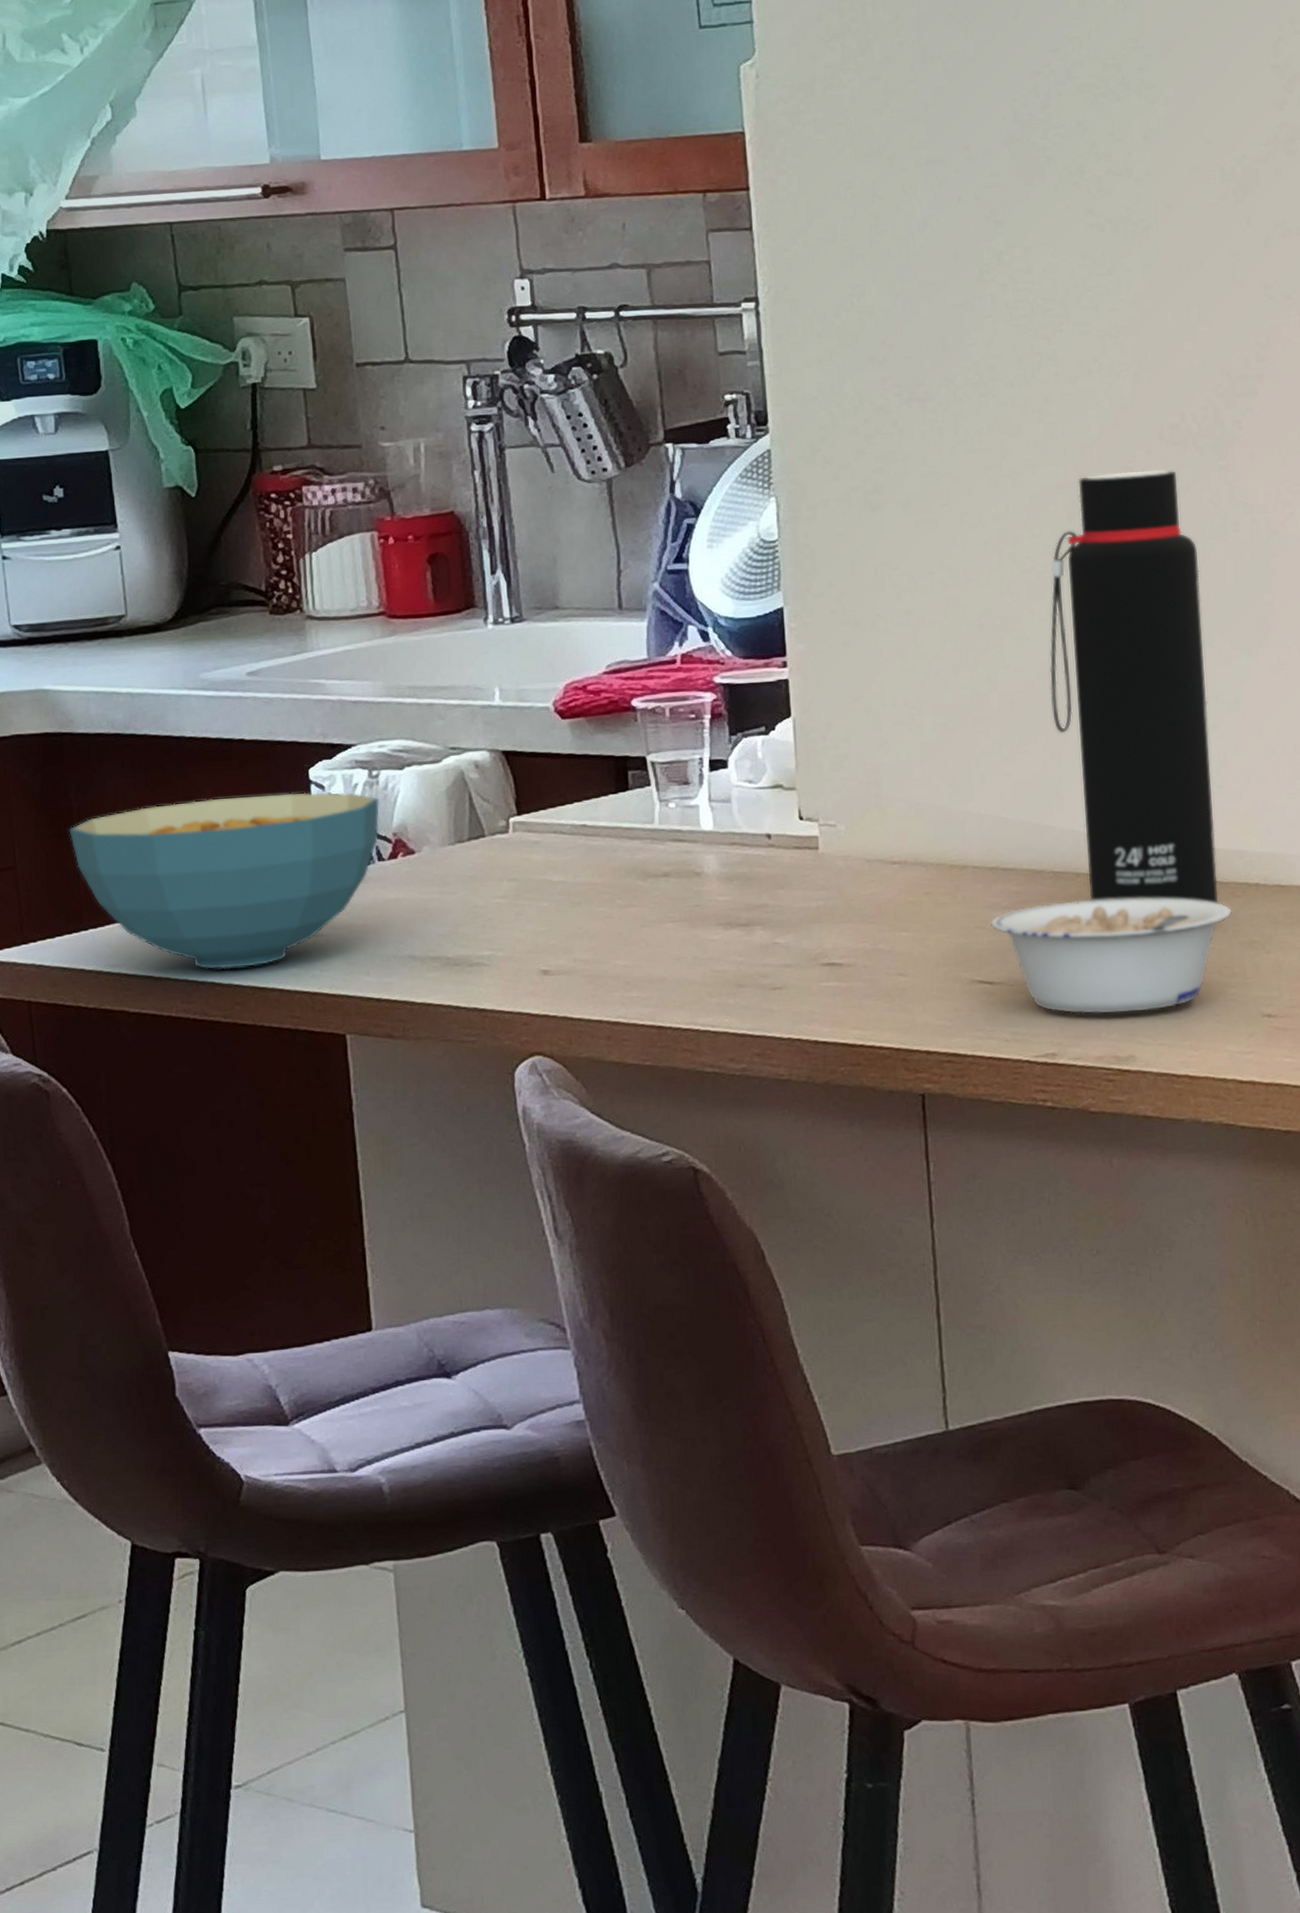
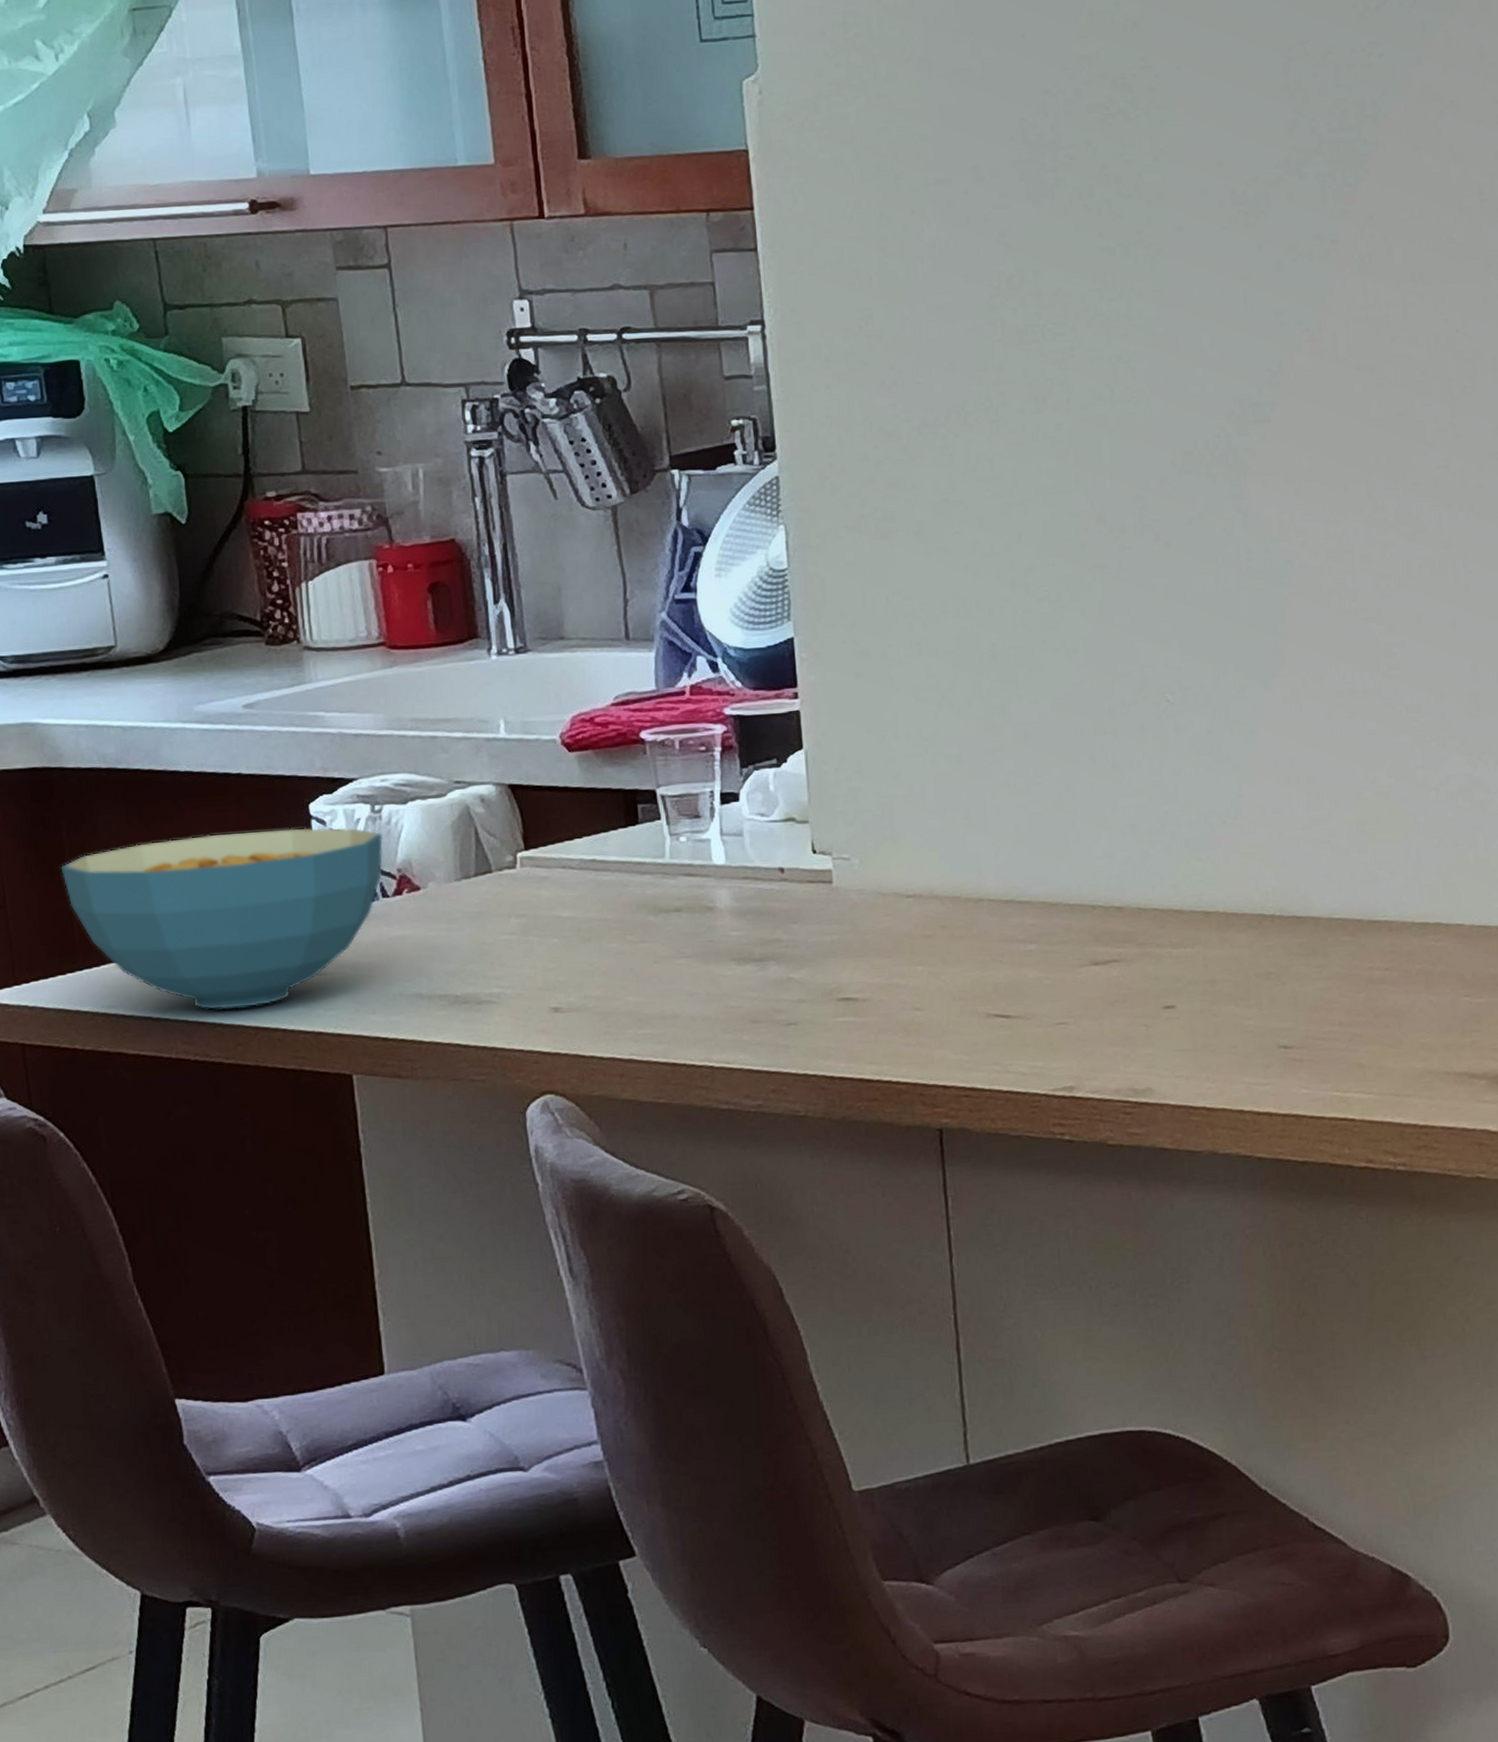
legume: present [990,897,1232,1014] -> none [1006,929,1248,1047]
water bottle: present [1050,470,1220,904] -> none [1064,498,1236,935]

